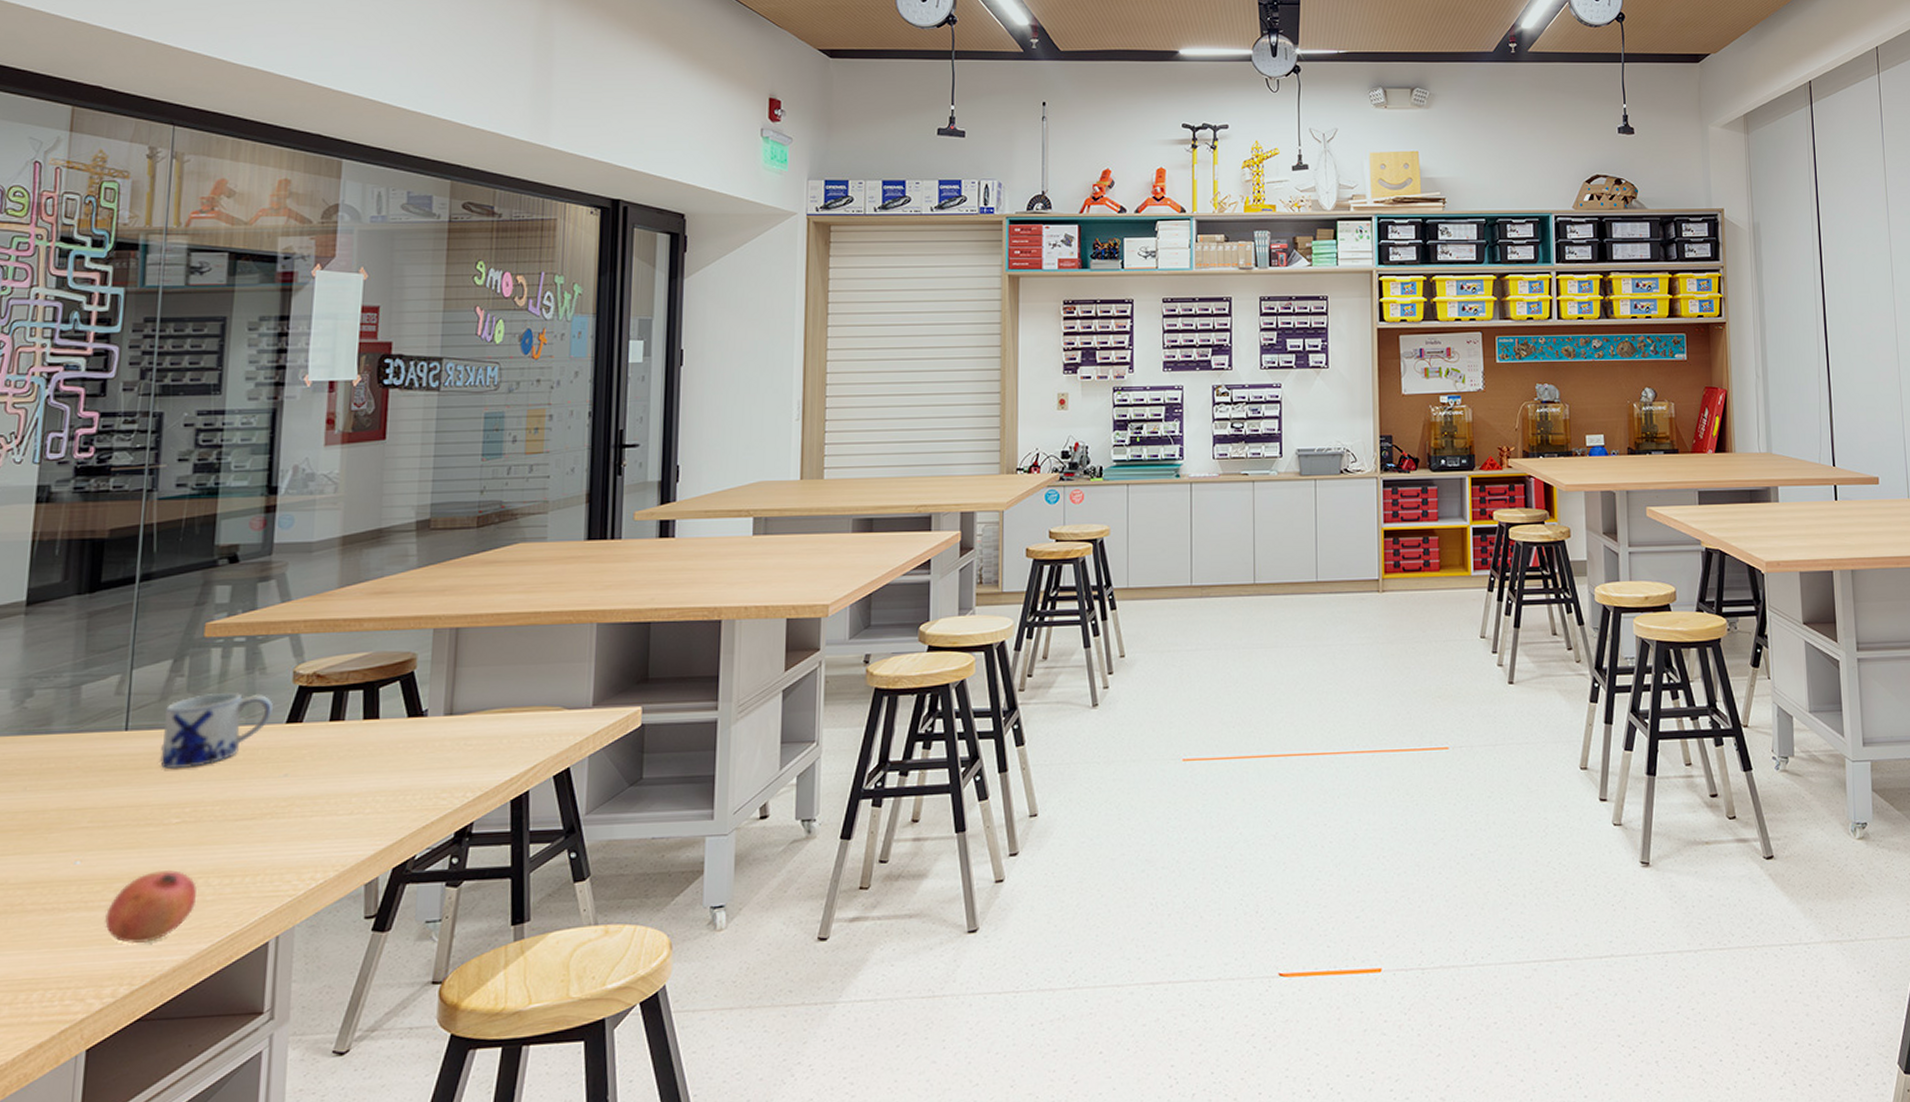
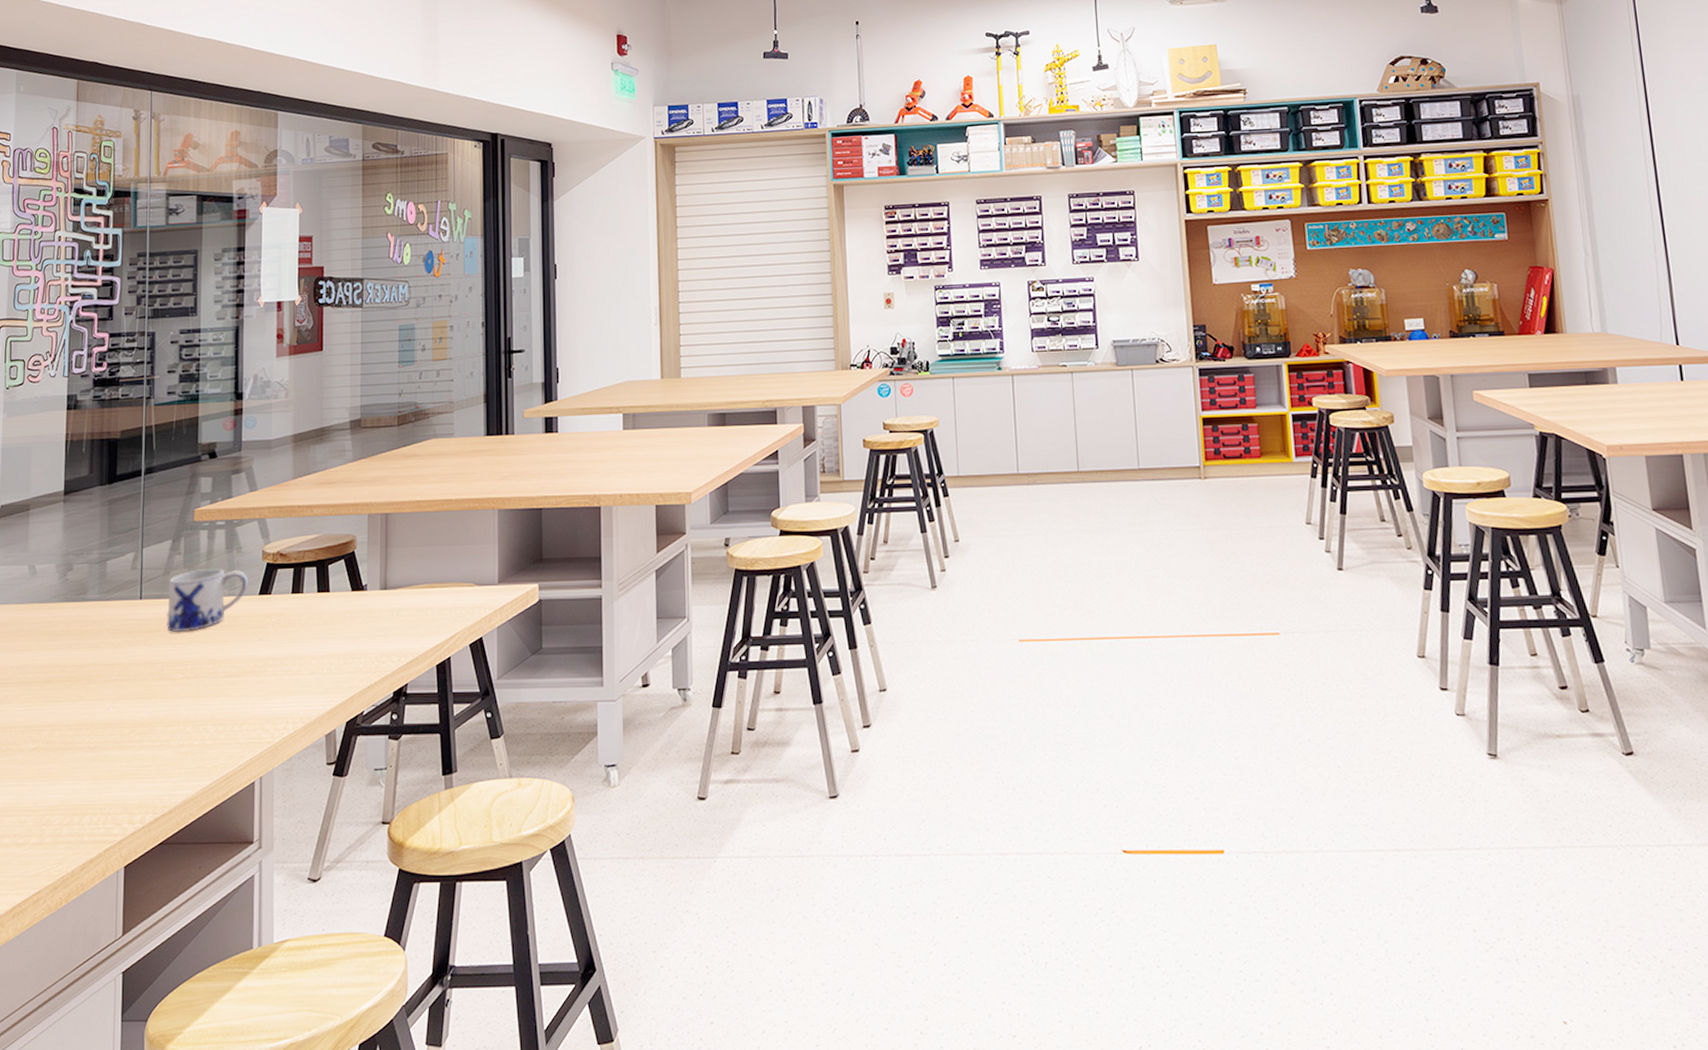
pomegranate: present [105,869,197,945] -> none [133,717,199,779]

